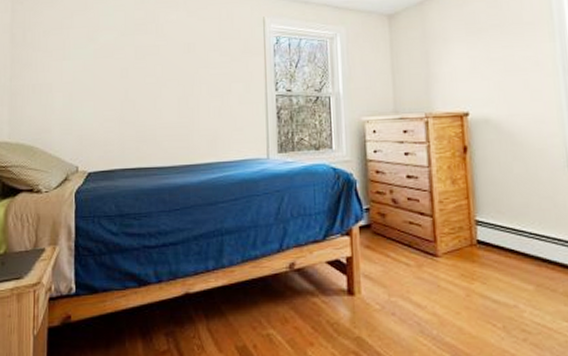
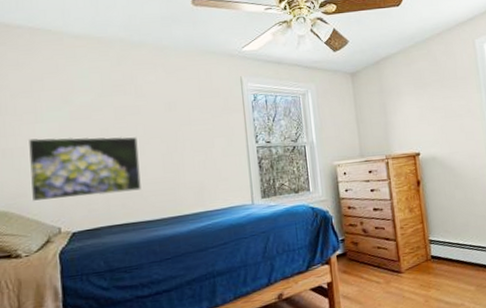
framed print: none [54,75,155,139] -> present [27,136,141,202]

